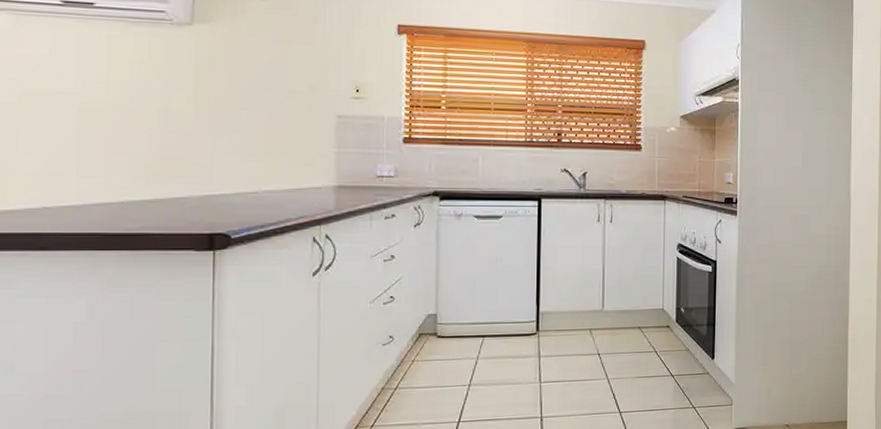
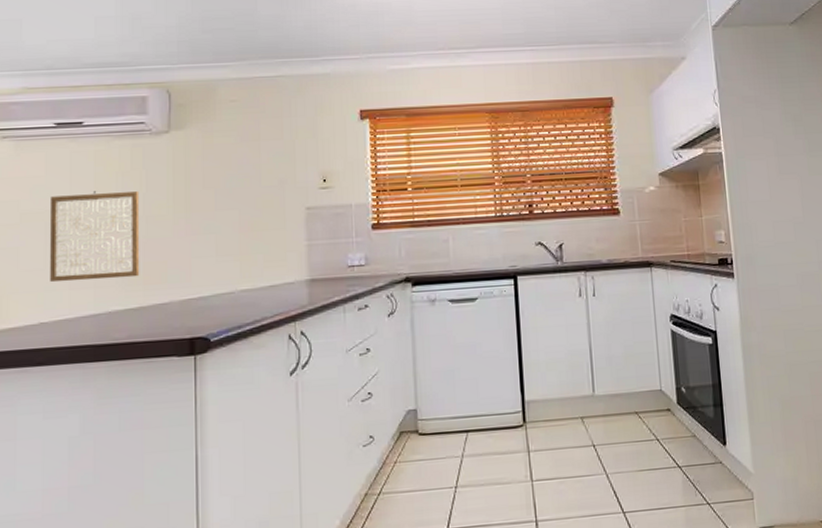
wall art: none [54,77,158,169] -> present [49,191,140,283]

